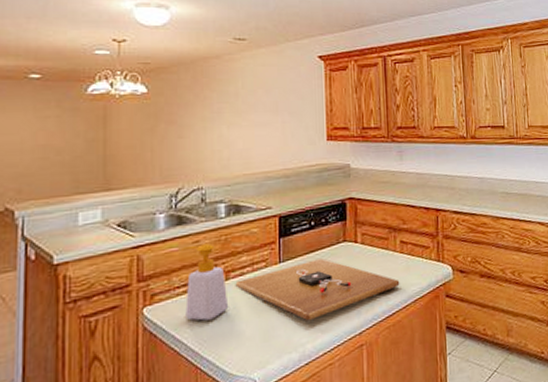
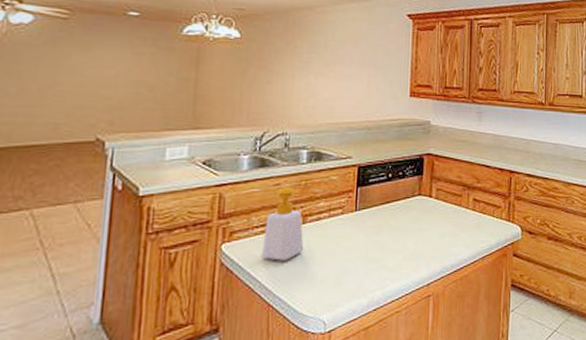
cutting board: present [235,259,400,321] -> none [311,210,470,269]

